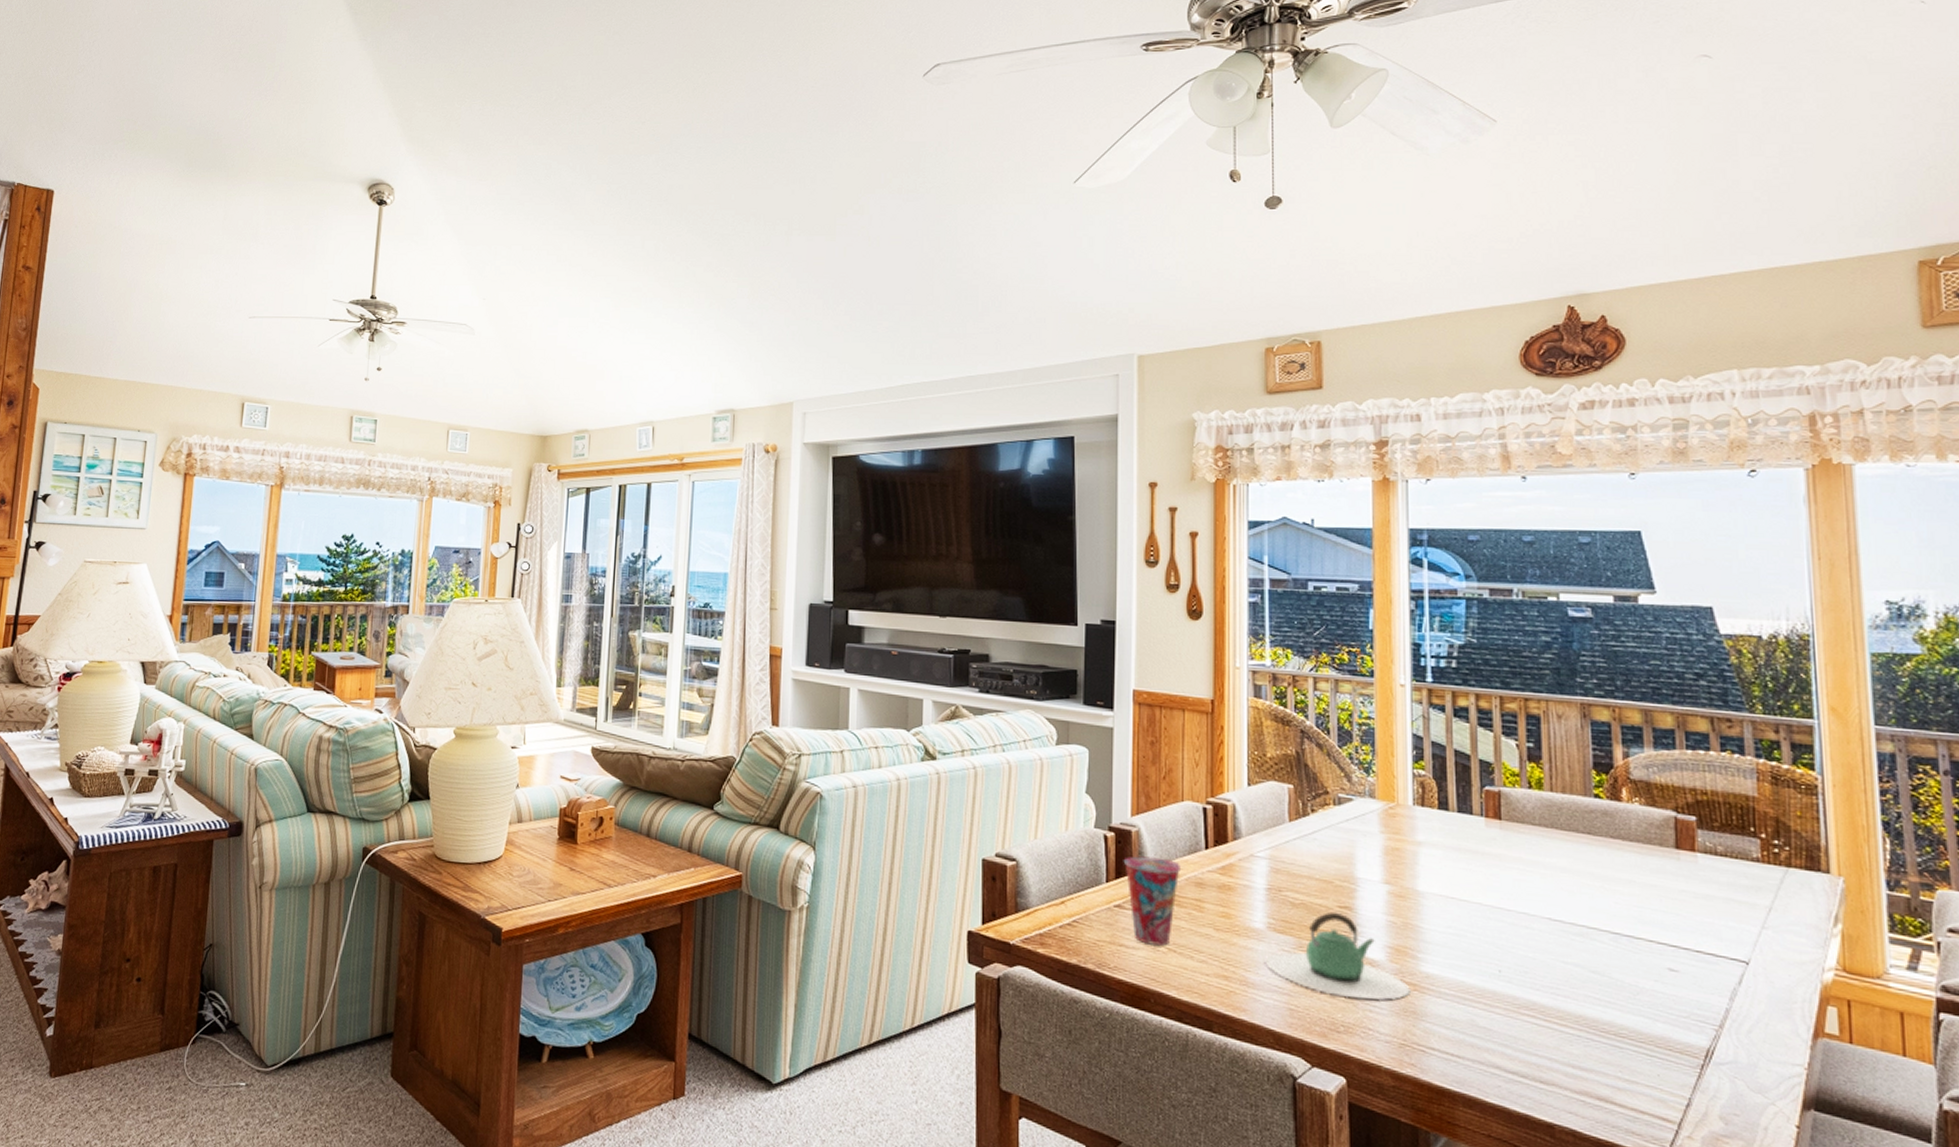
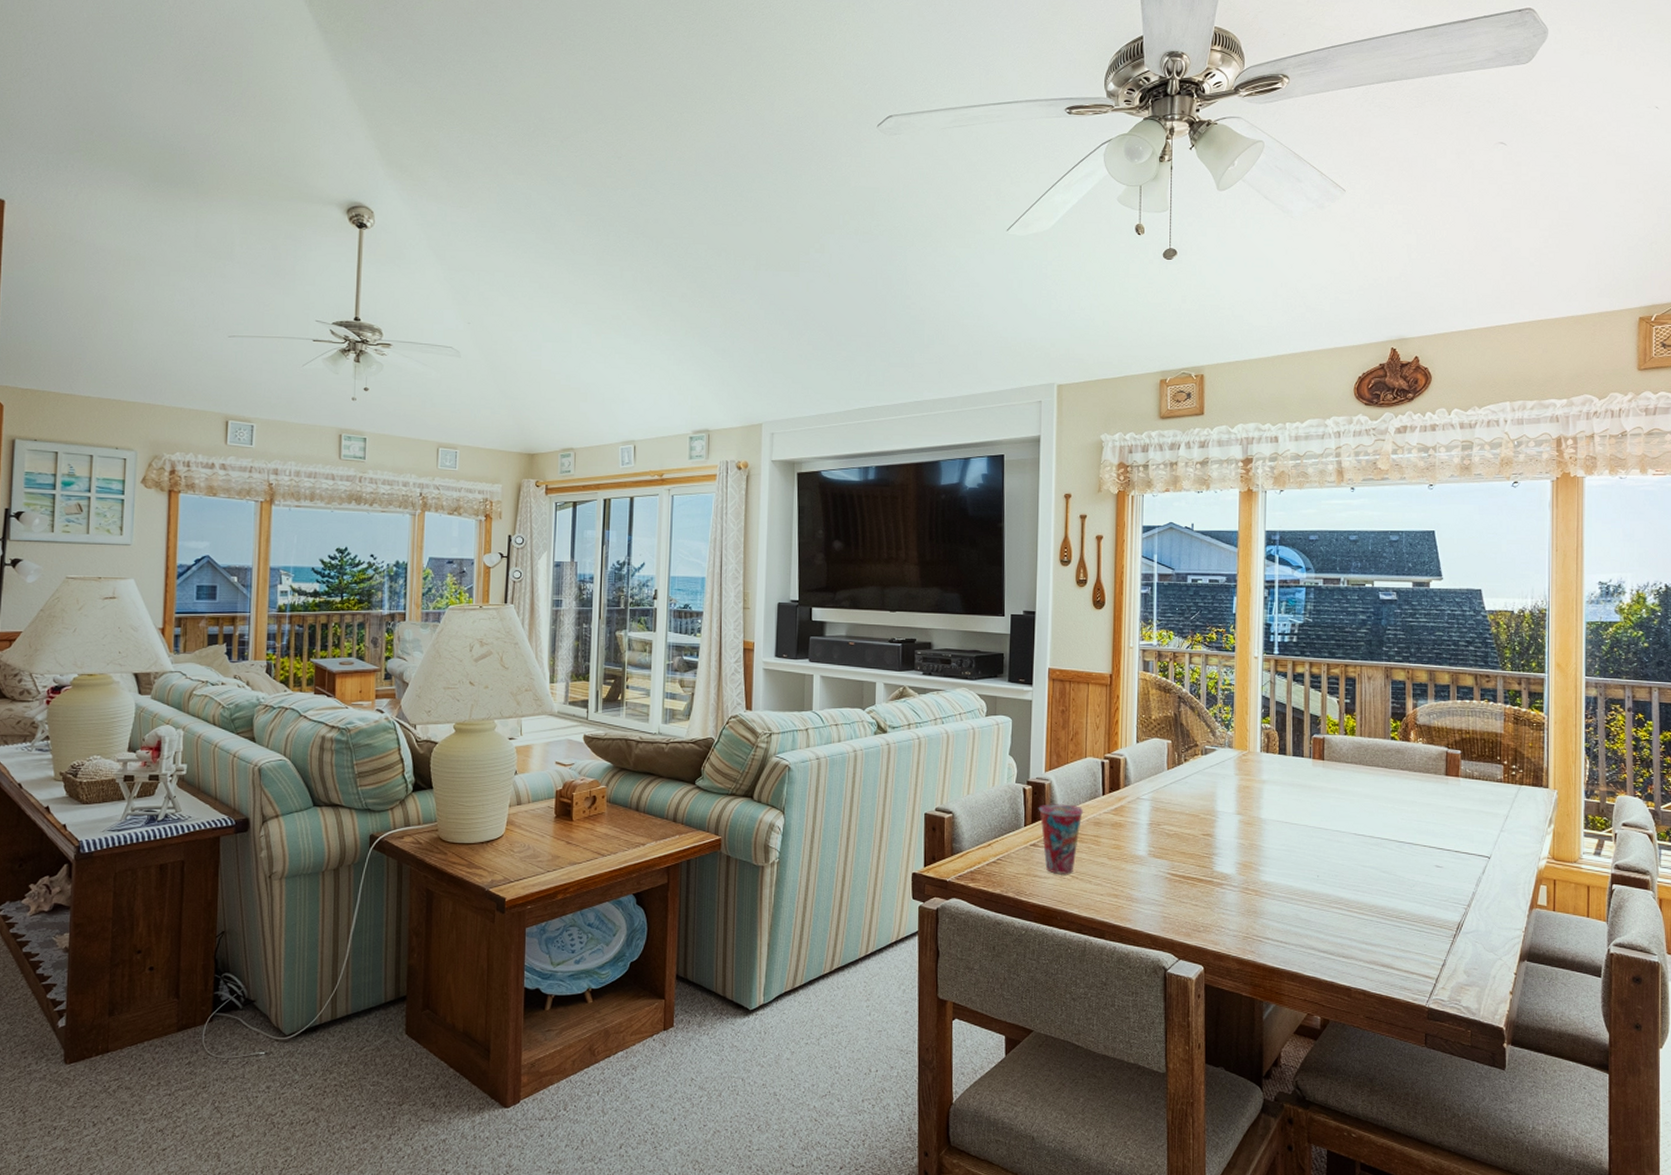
teapot: present [1265,911,1411,1000] -> none [1146,839,1253,905]

